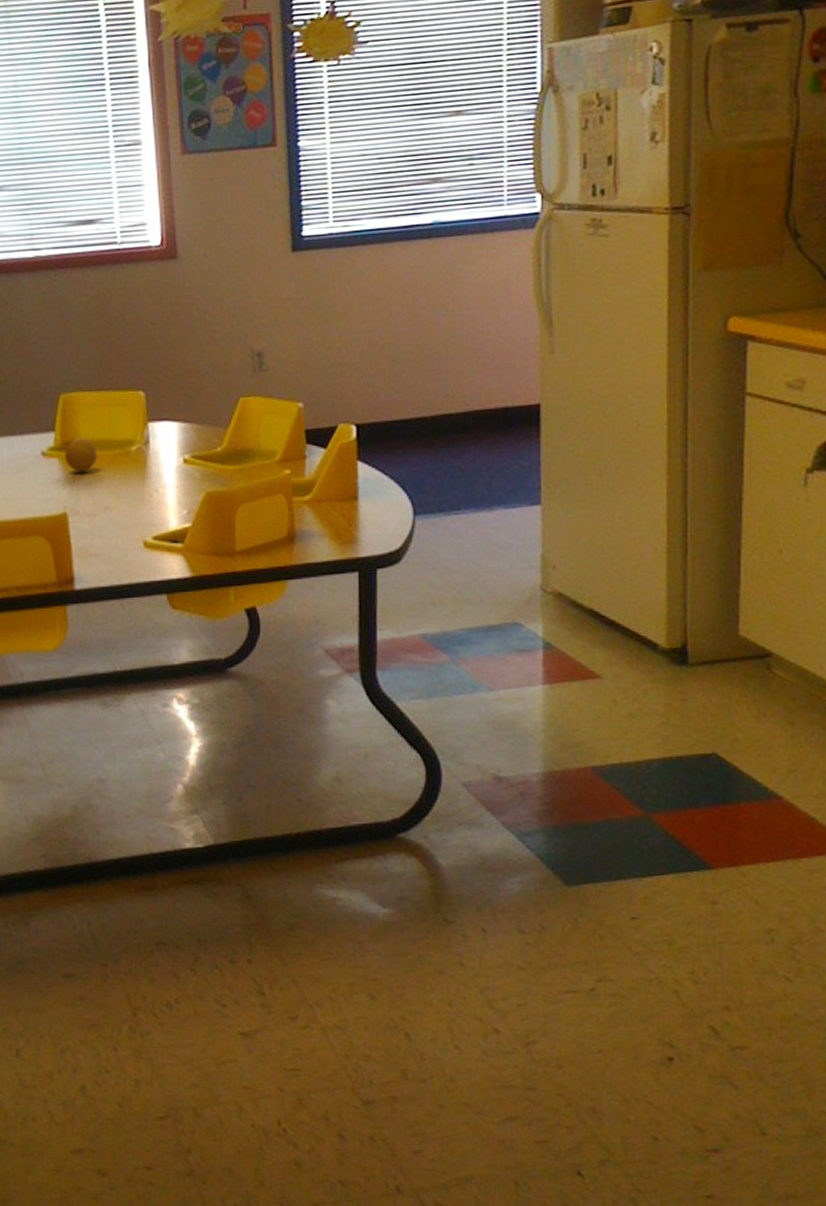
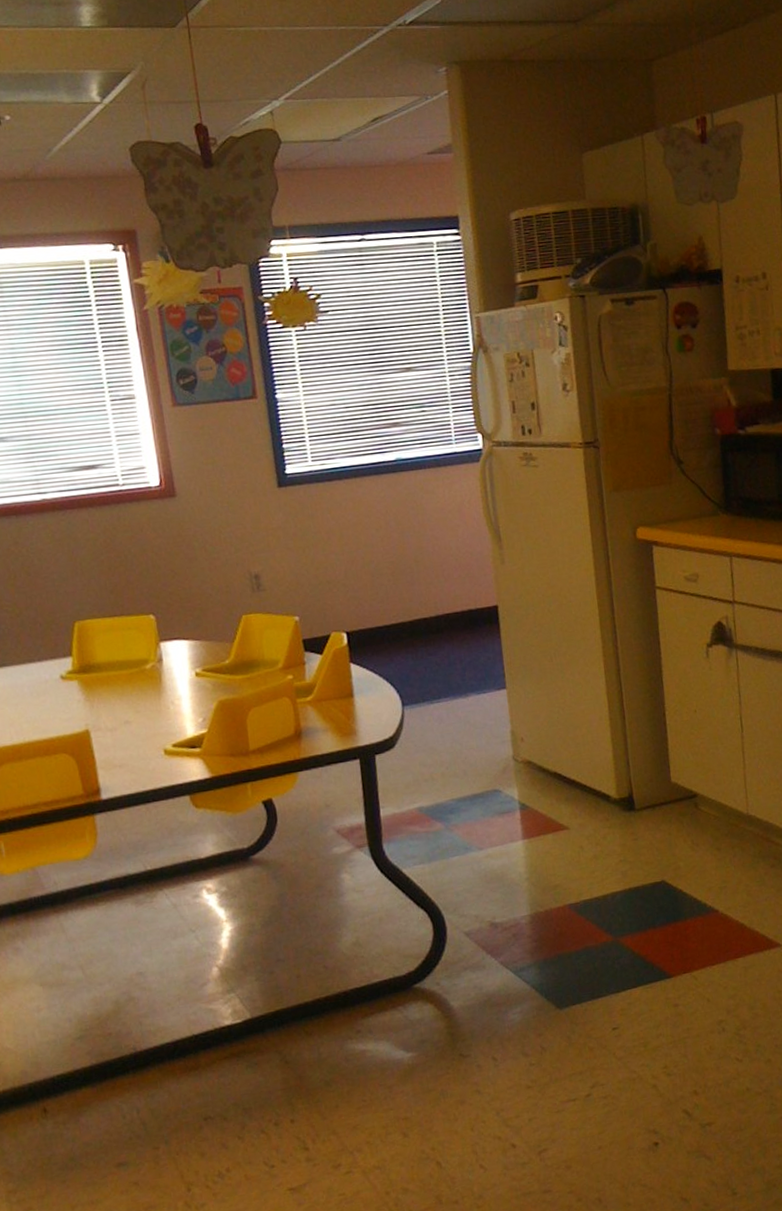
fruit: present [64,438,97,471] -> none [82,660,115,691]

